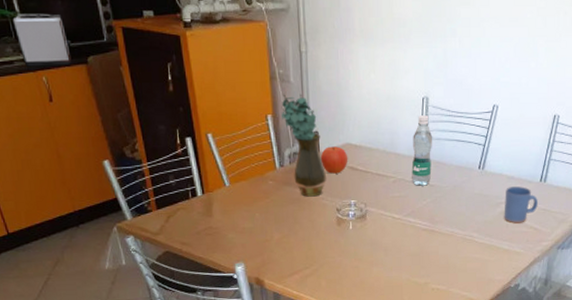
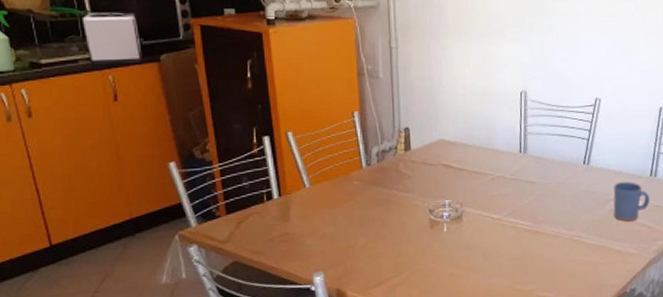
vase: present [282,94,326,197] -> none [369,89,418,198]
fruit: present [320,146,348,174] -> none [411,143,442,172]
bottle: present [411,115,433,186] -> none [511,110,533,184]

